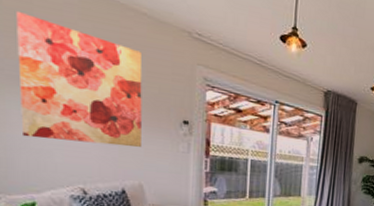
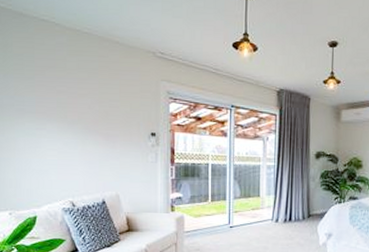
wall art: present [16,10,143,147] -> none [22,55,118,161]

